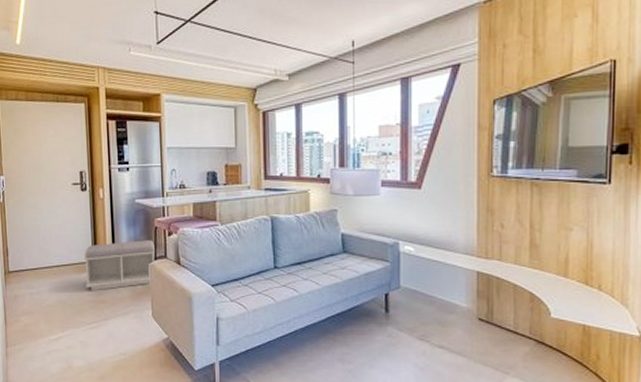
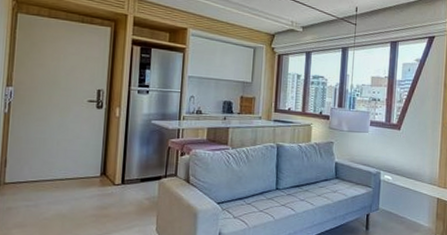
bench: present [84,240,155,291] -> none [90,158,166,206]

